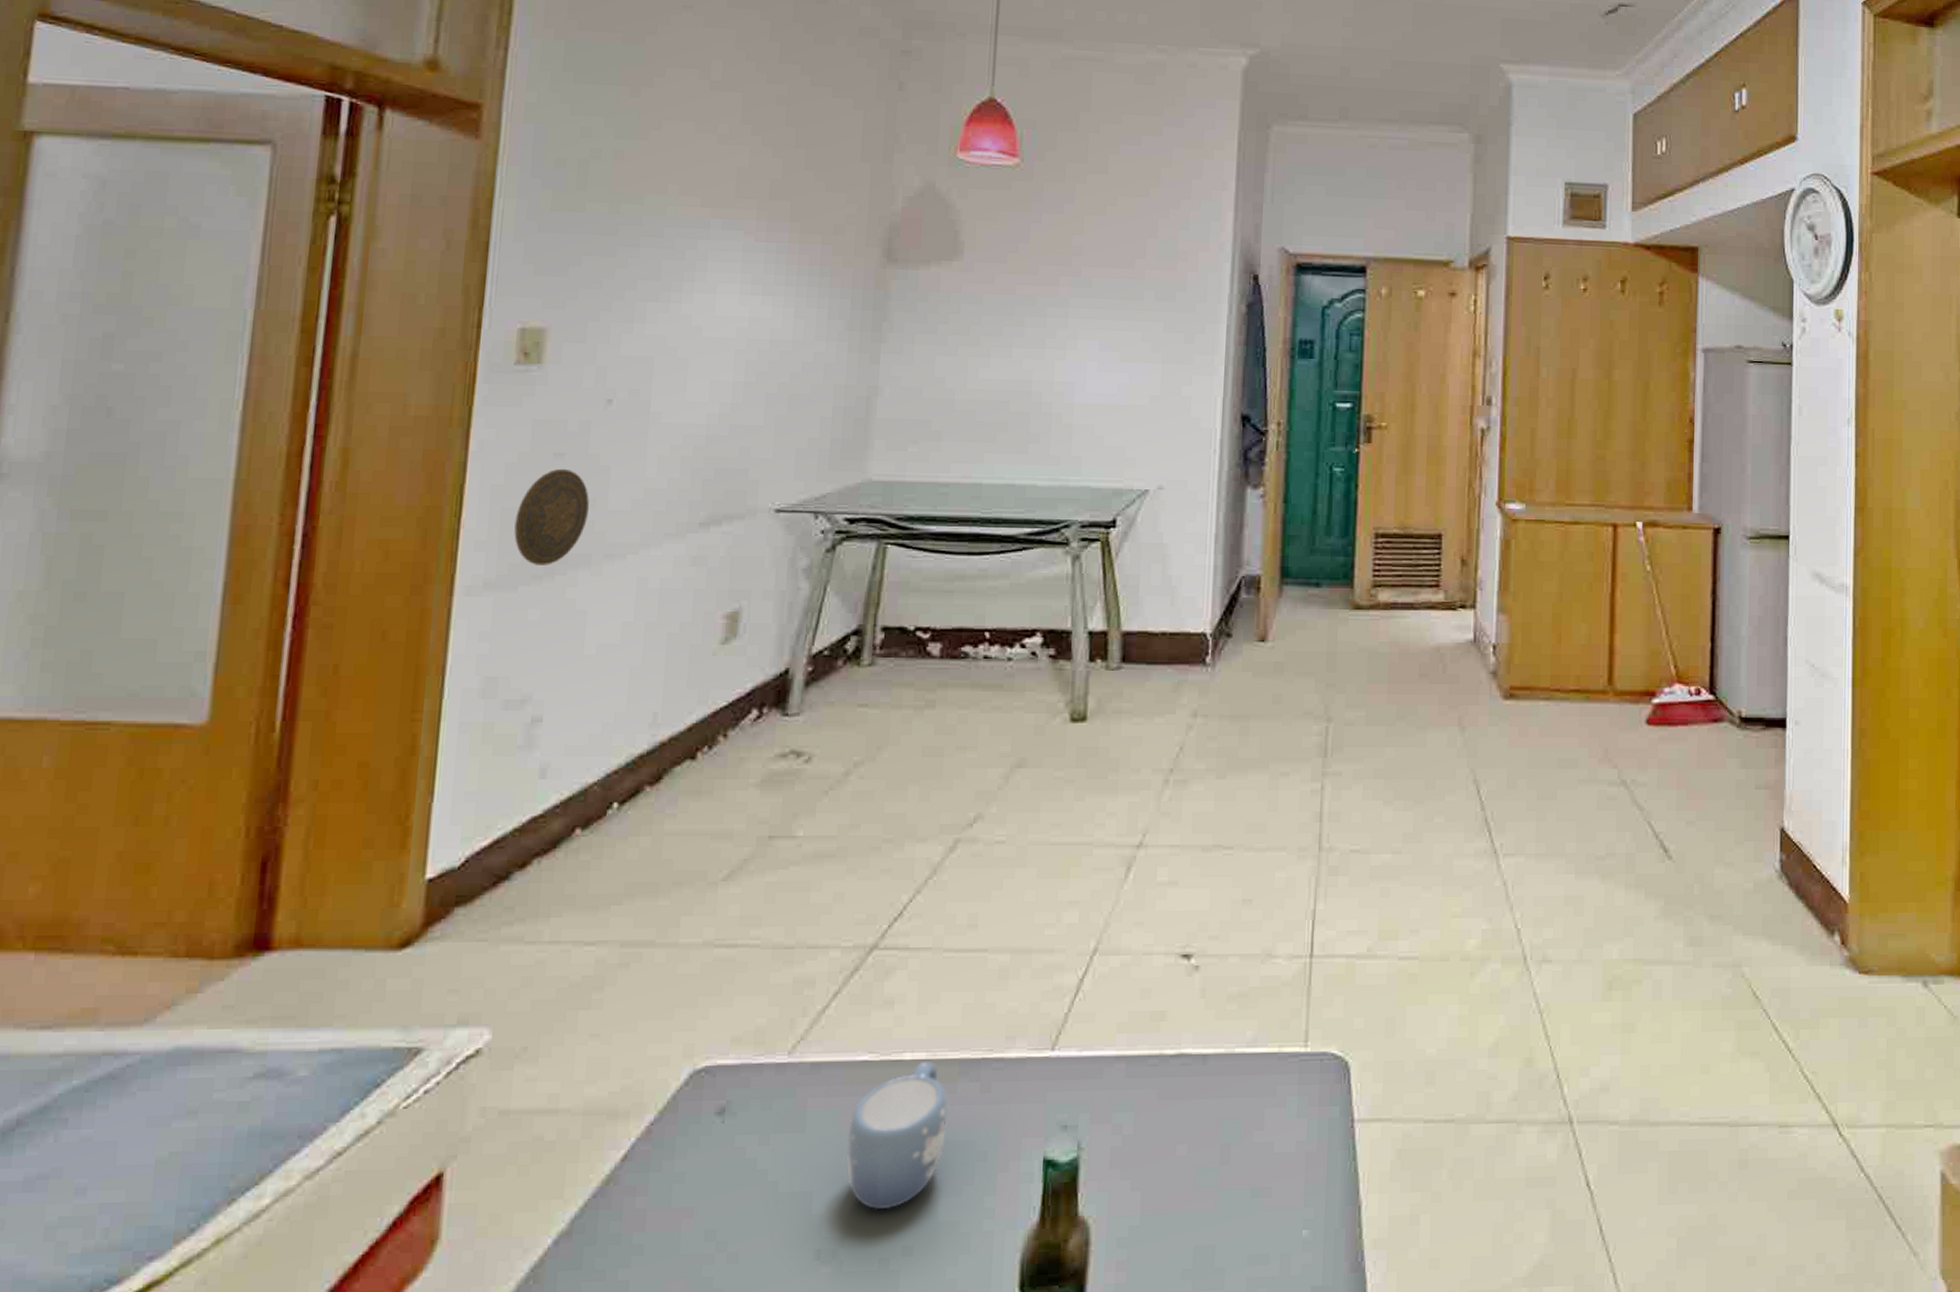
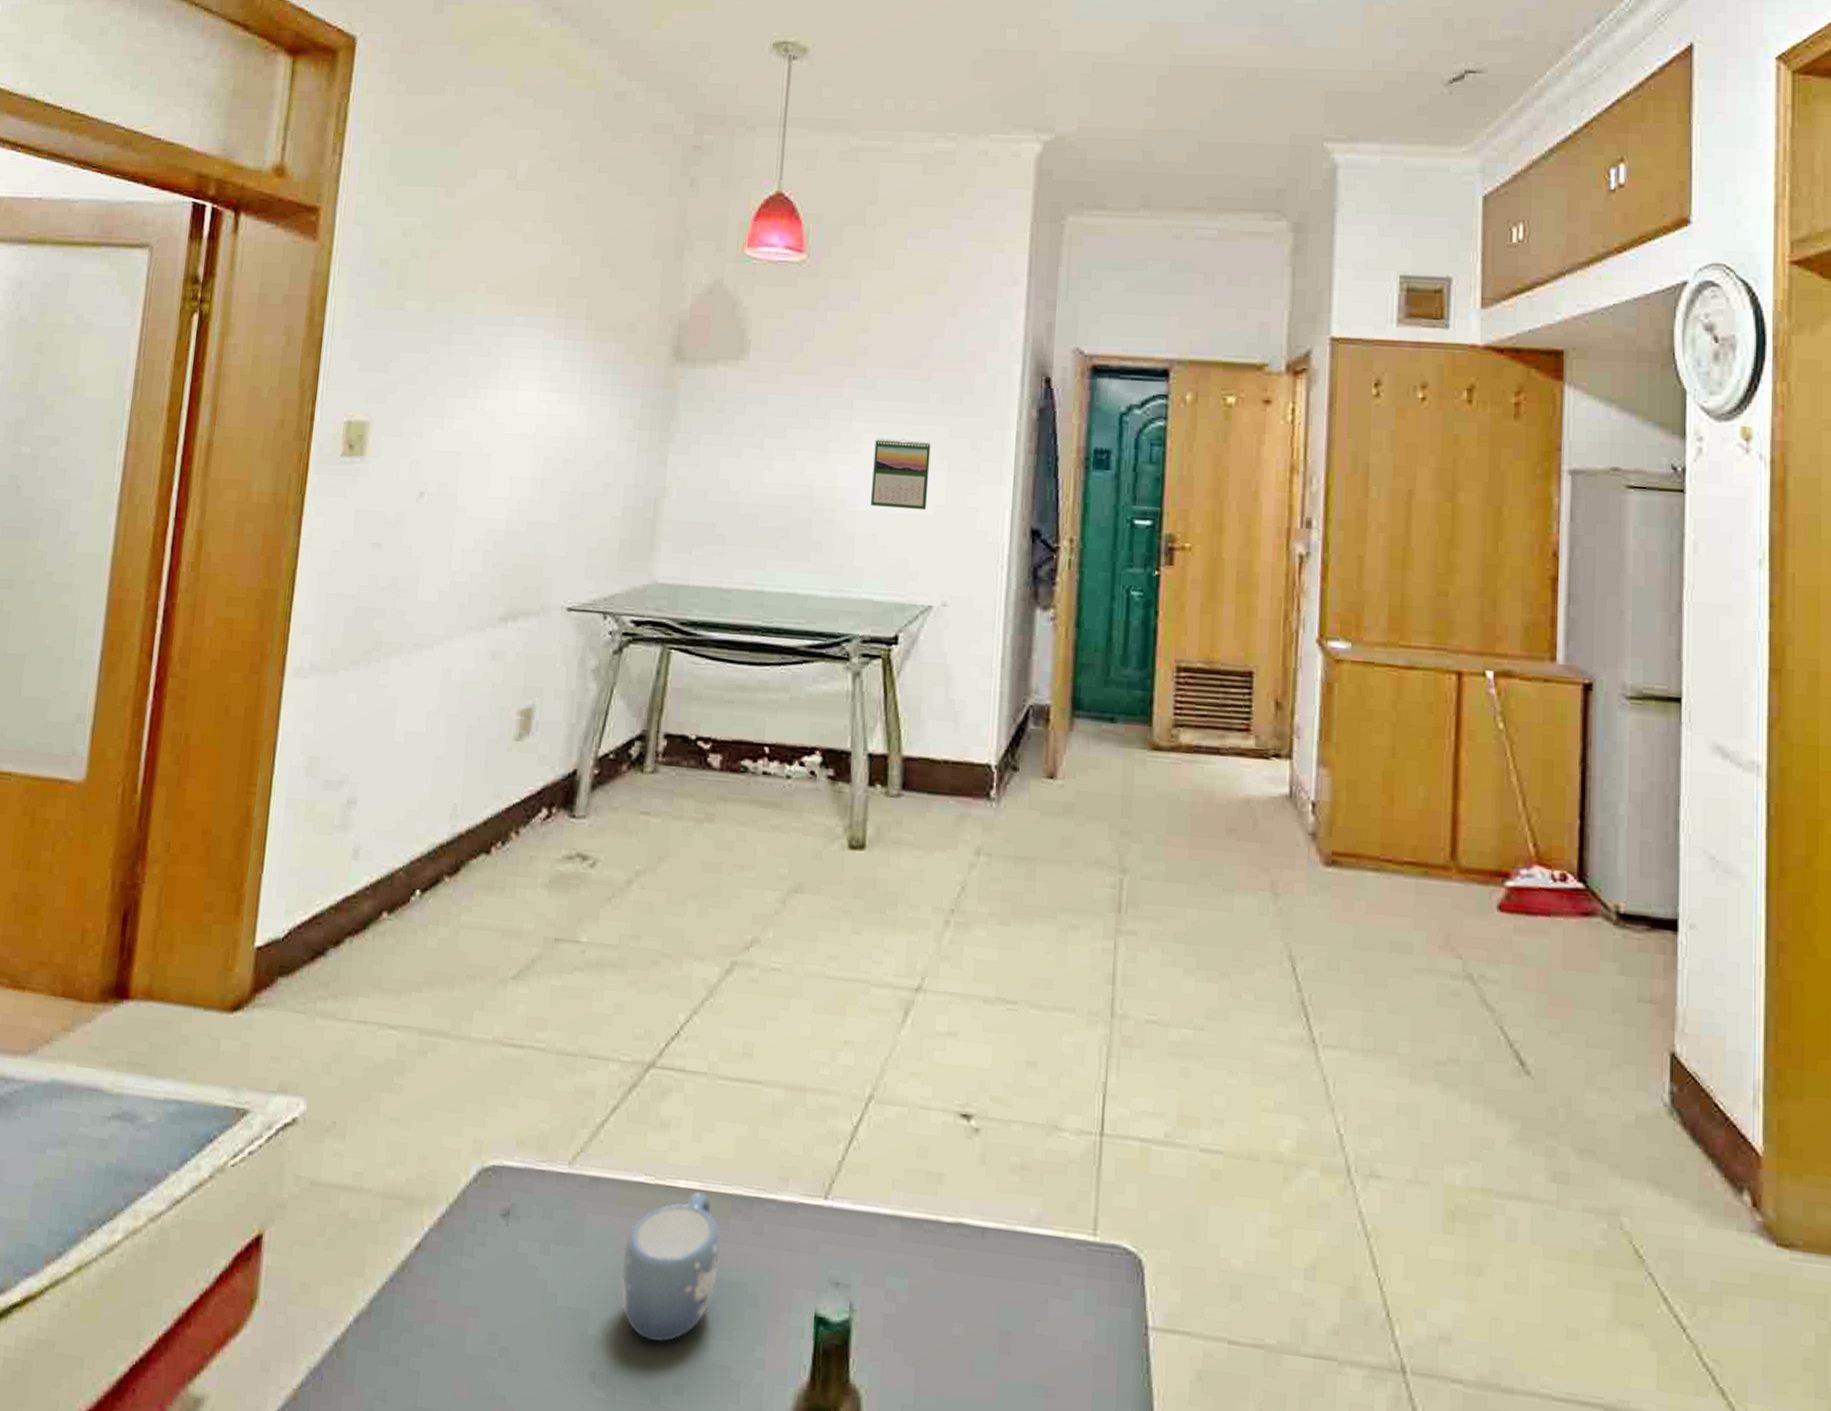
decorative plate: present [514,468,589,566] -> none [337,558,402,652]
calendar: none [1088,333,1146,401] -> present [871,438,931,511]

